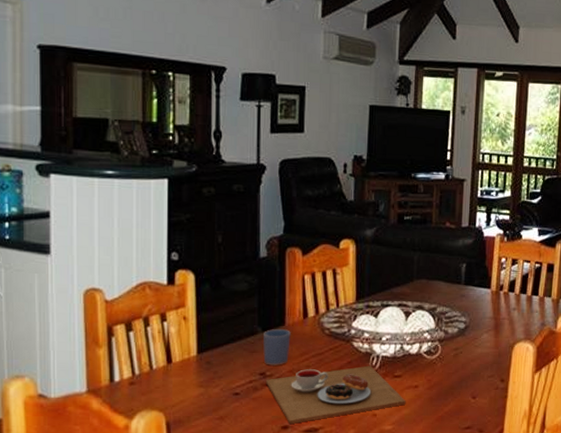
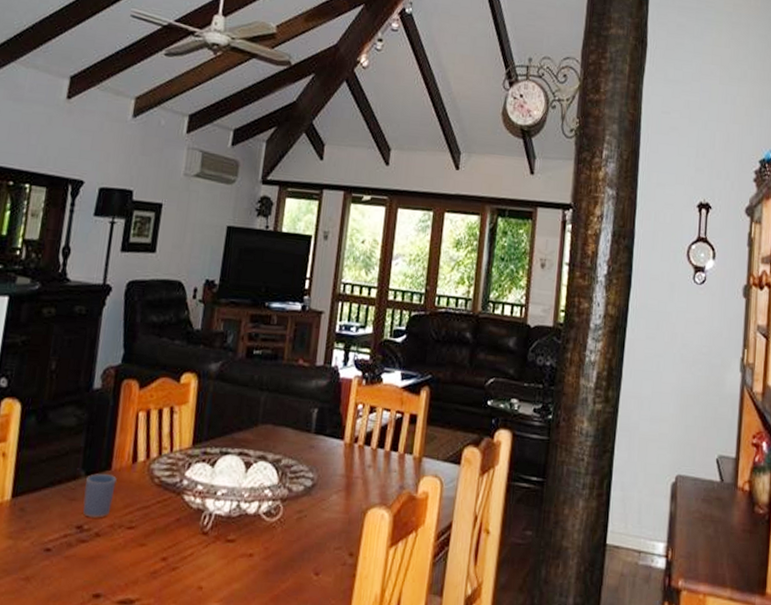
place setting: present [265,365,406,424] -> none [81,525,238,592]

